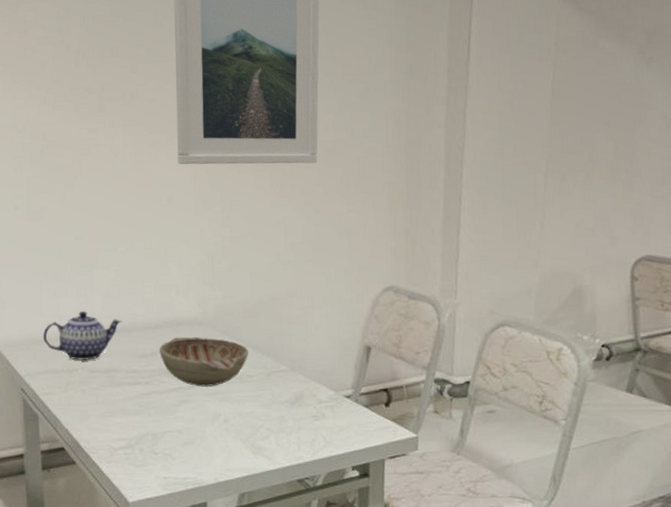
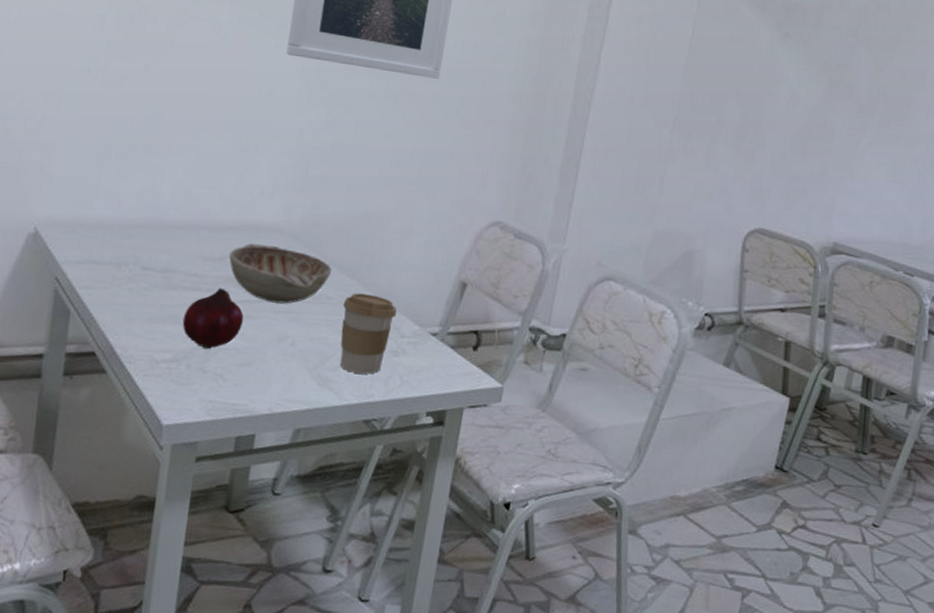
teapot: present [42,310,122,360] -> none [93,198,192,256]
fruit: none [130,379,180,434] -> present [182,287,244,350]
coffee cup: none [263,368,312,439] -> present [340,293,397,374]

